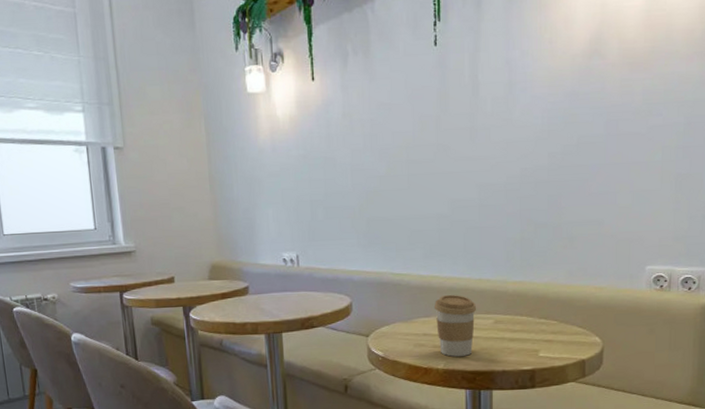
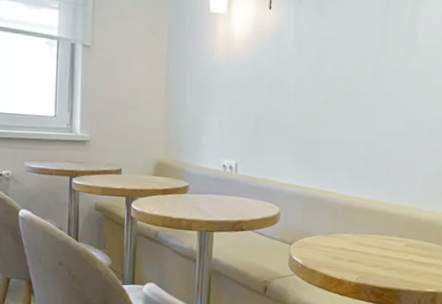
coffee cup: present [434,294,477,357] -> none [353,215,392,273]

